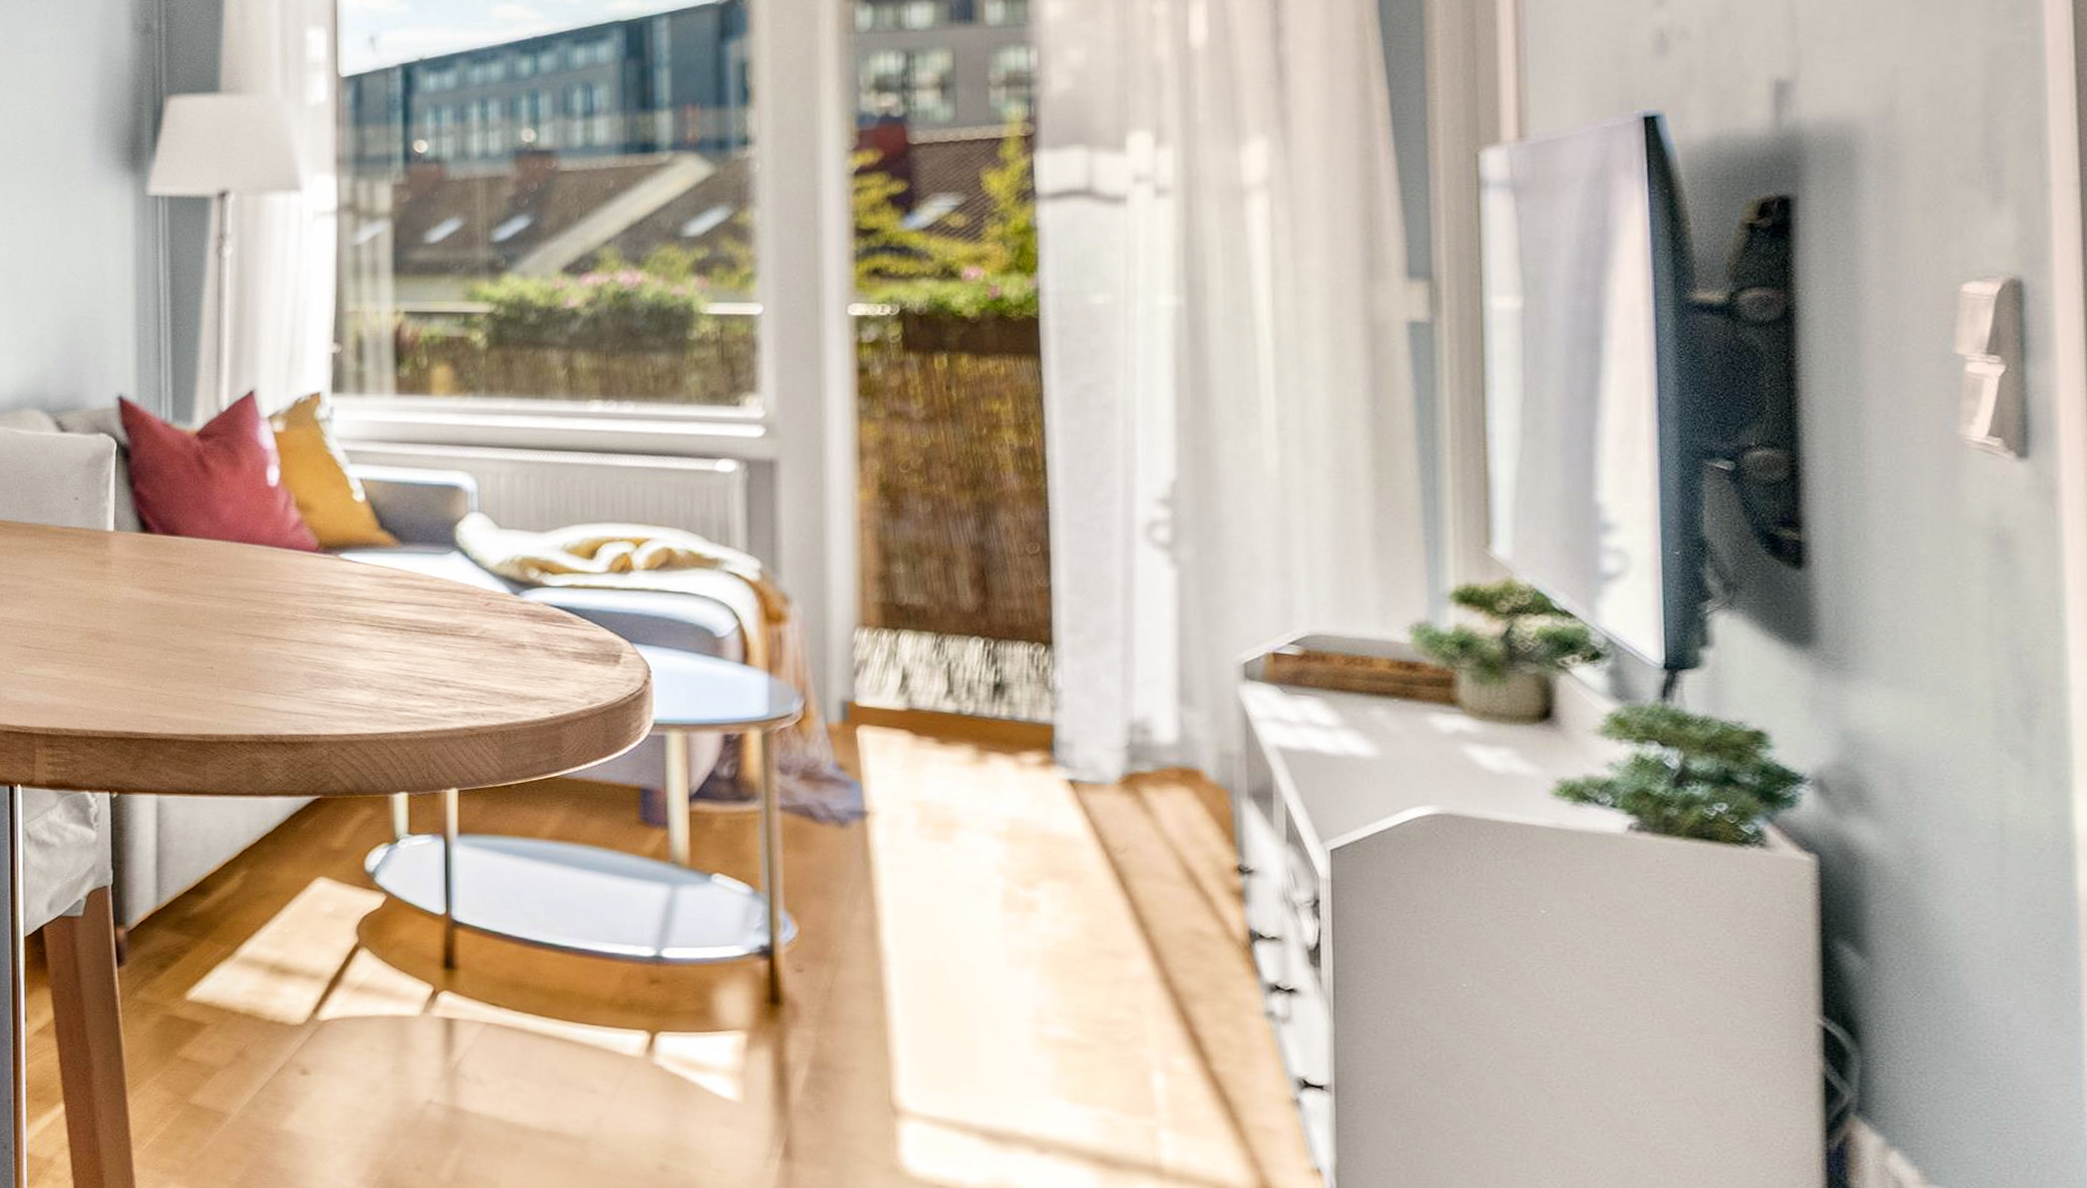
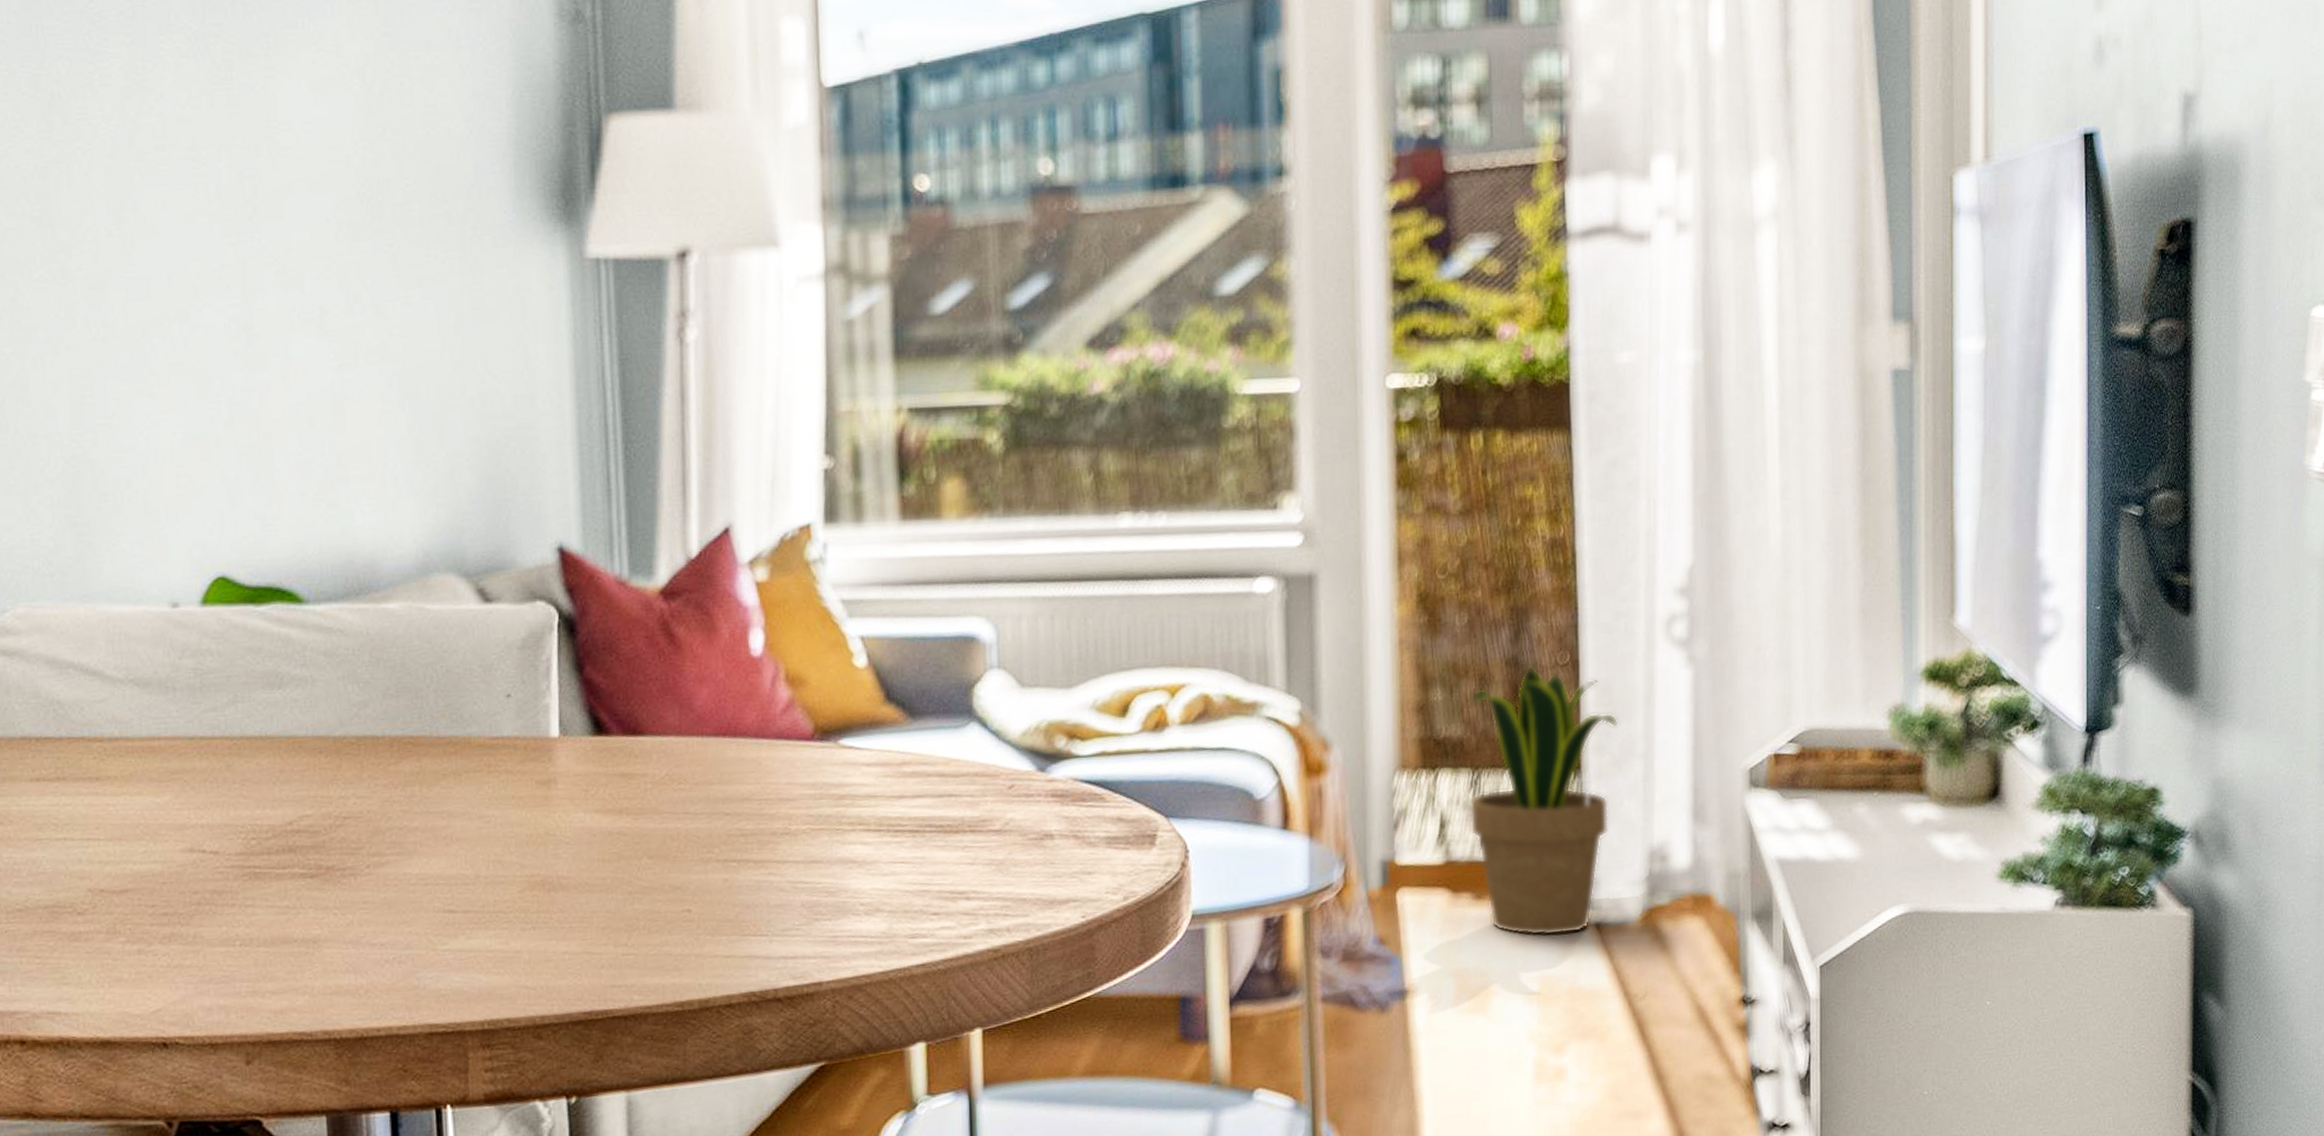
potted plant: none [933,552,1094,786] -> present [1469,666,1619,937]

